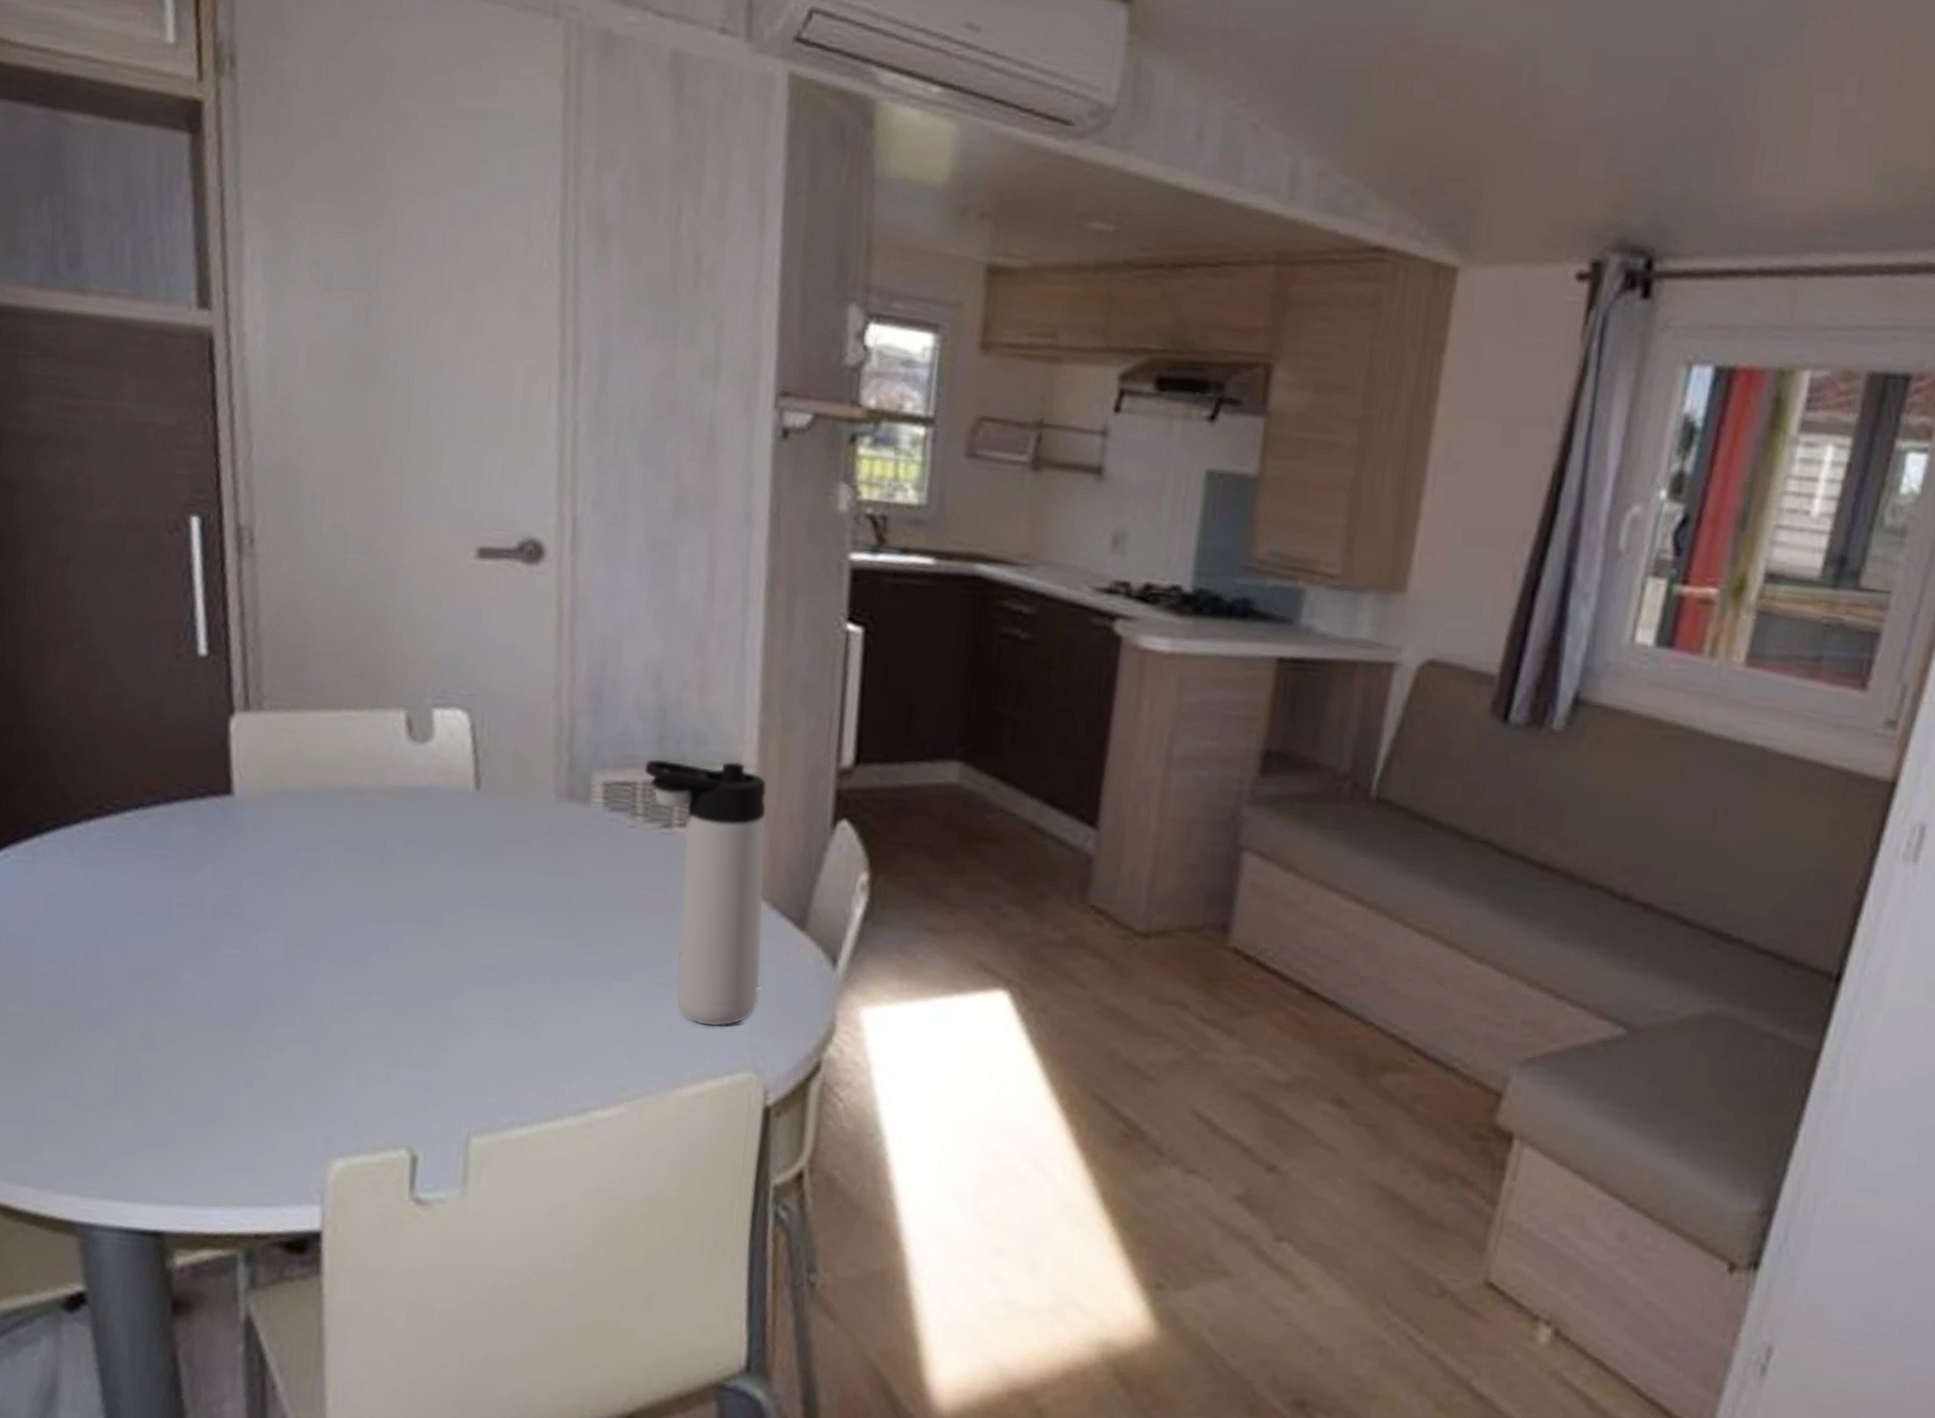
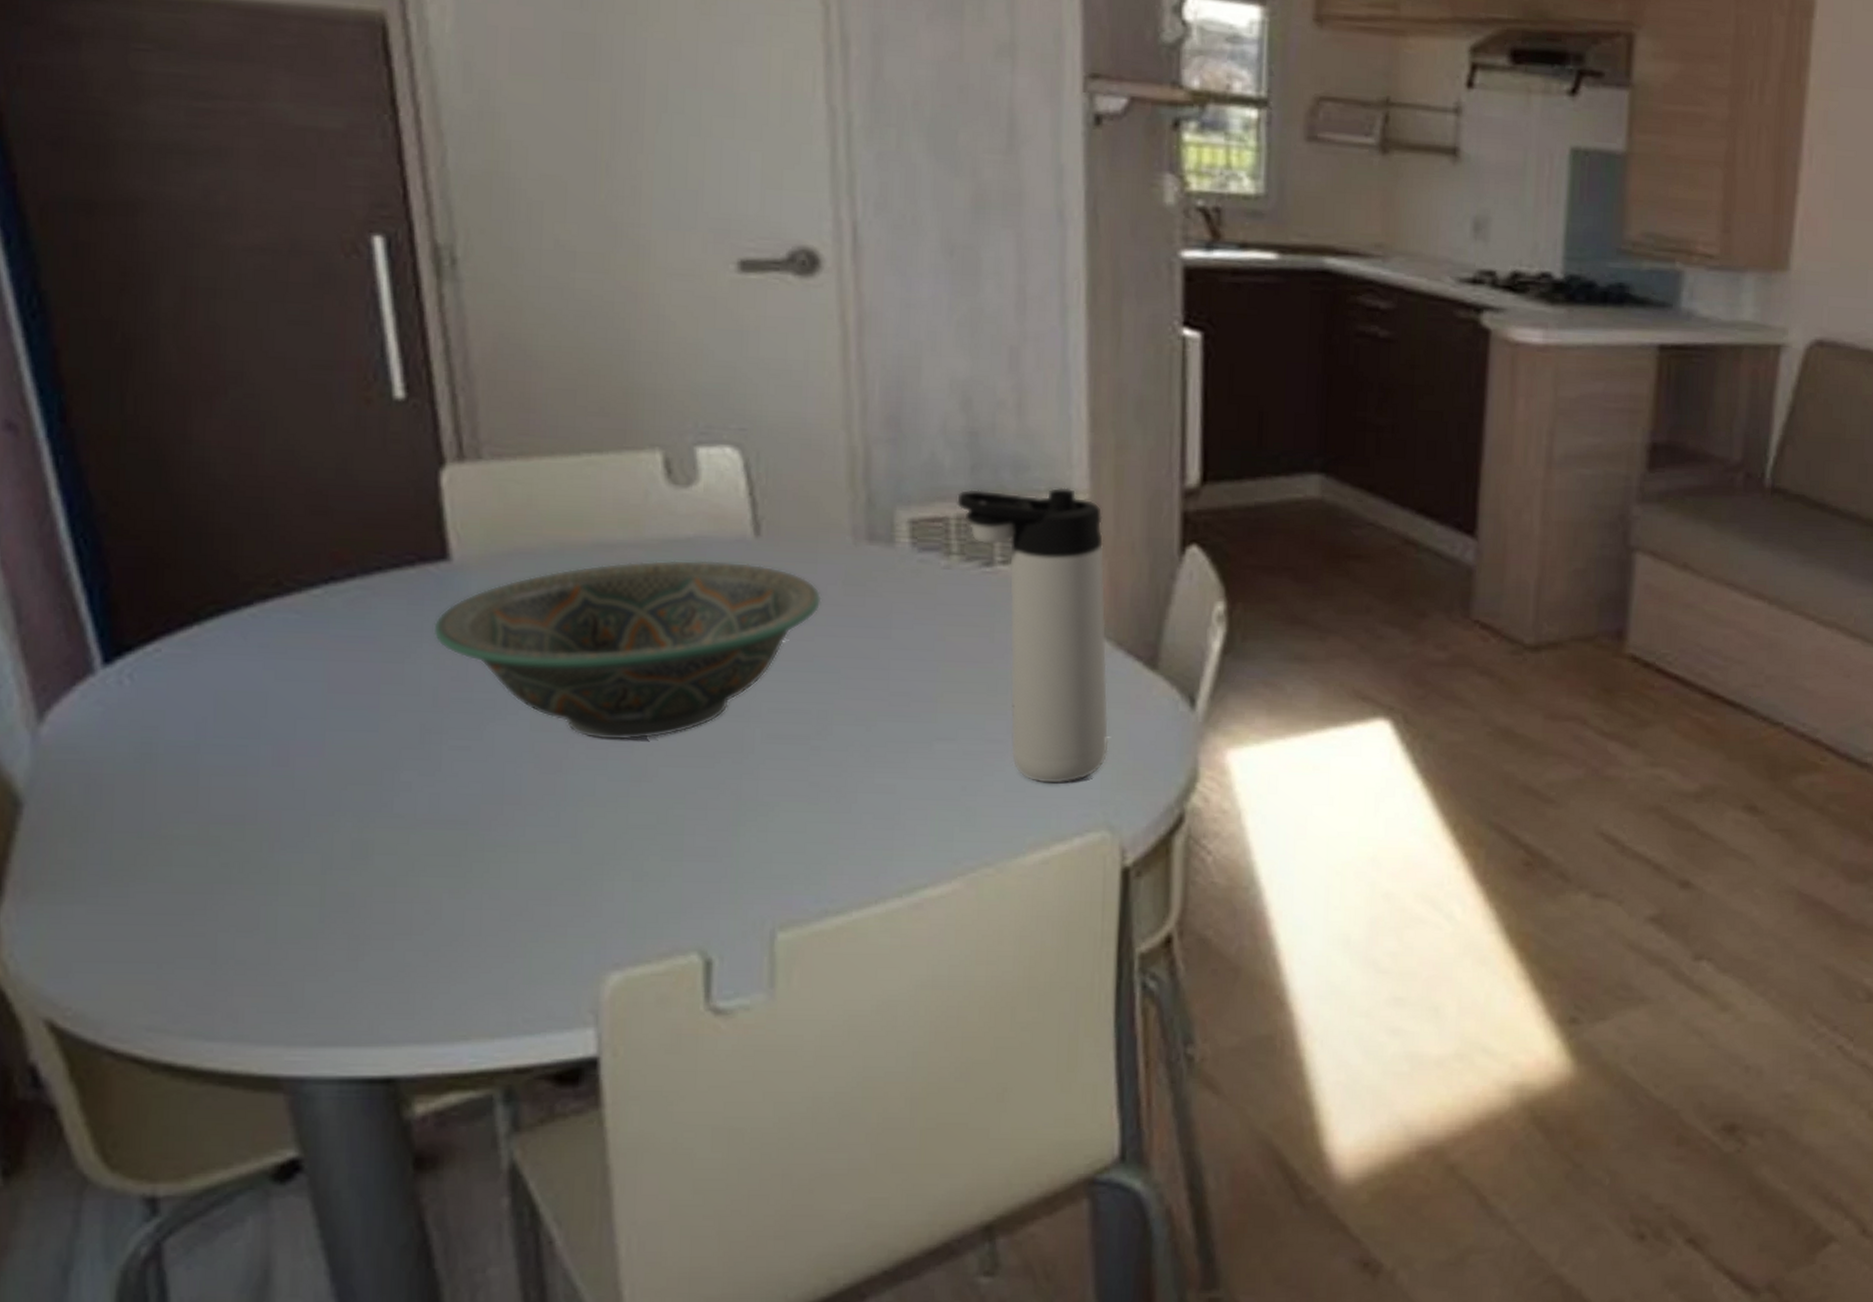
decorative bowl: none [216,805,527,960] -> present [433,559,822,740]

